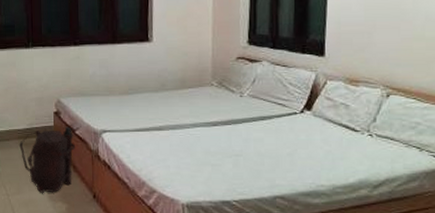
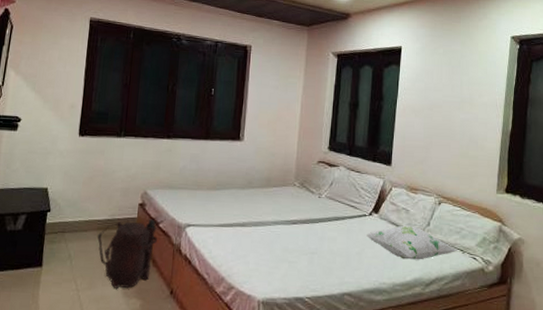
decorative pillow: none [297,122,413,160] -> present [365,225,458,260]

